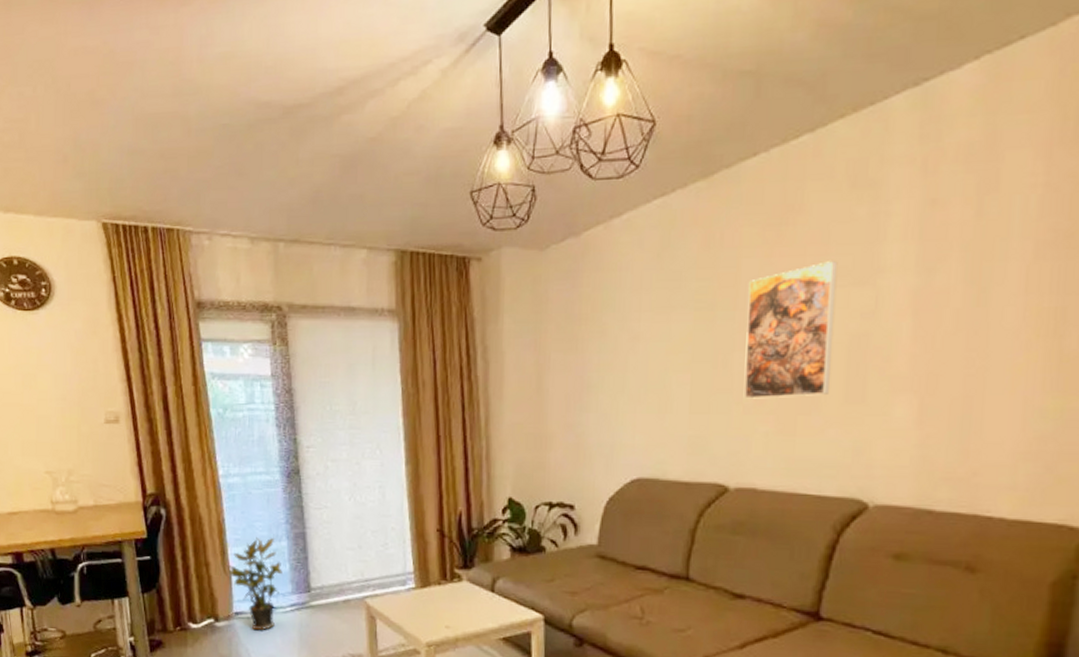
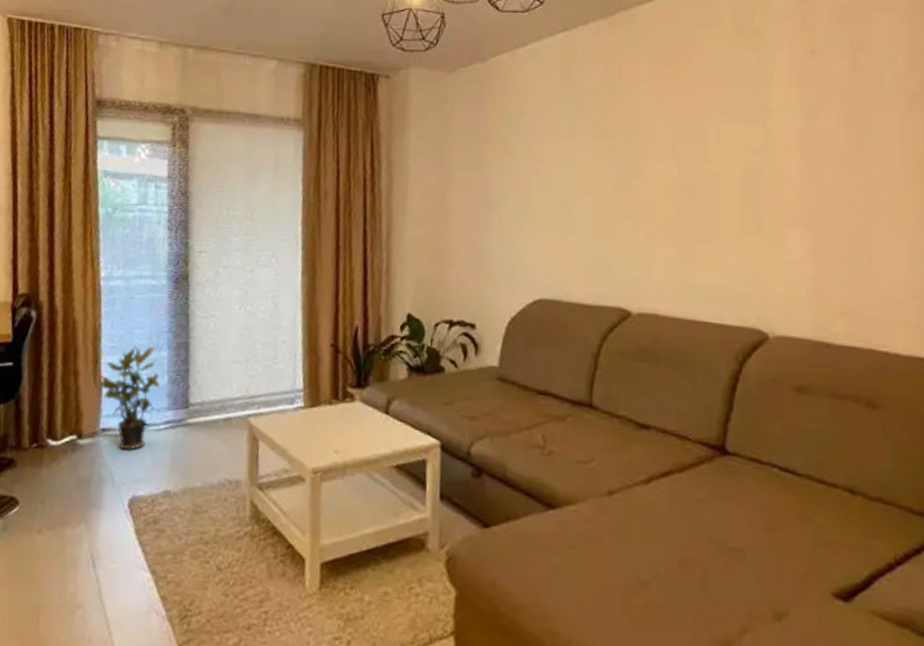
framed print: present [743,261,838,399] -> none [644,100,729,226]

